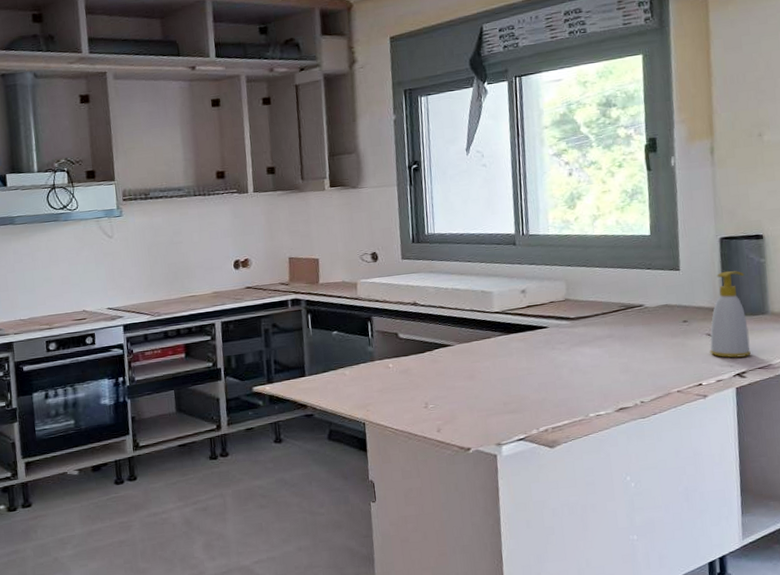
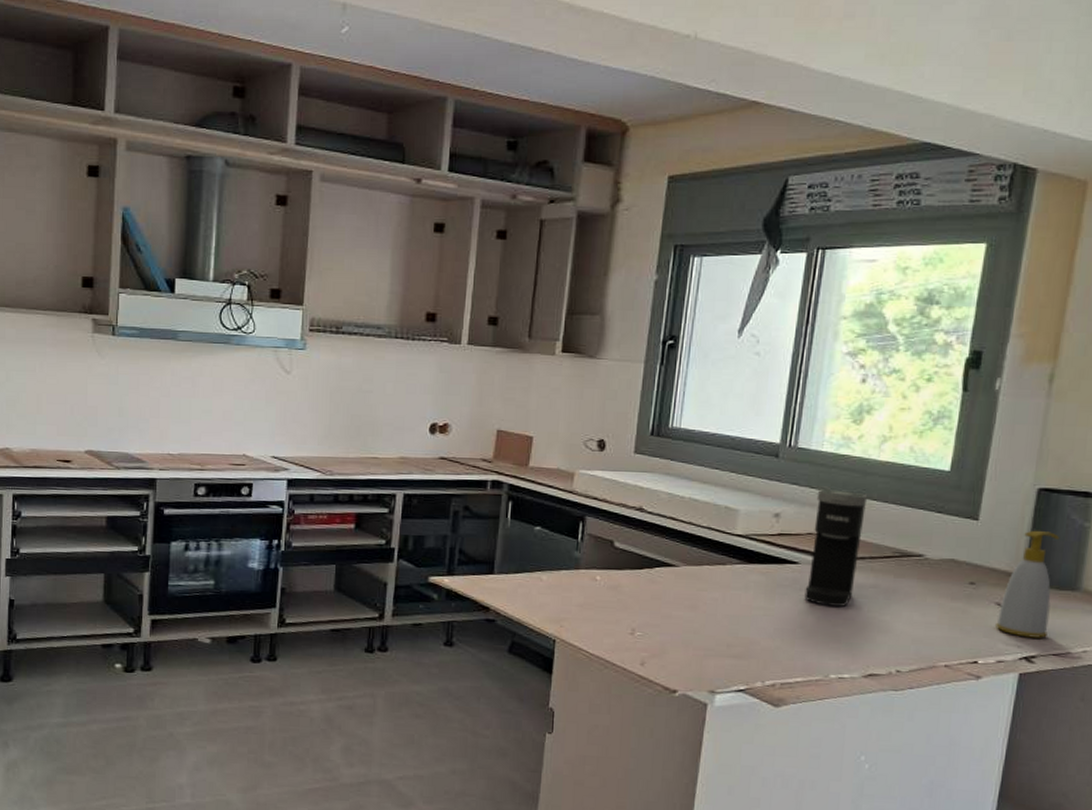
coffee maker: none [551,263,595,358] -> present [804,489,868,606]

